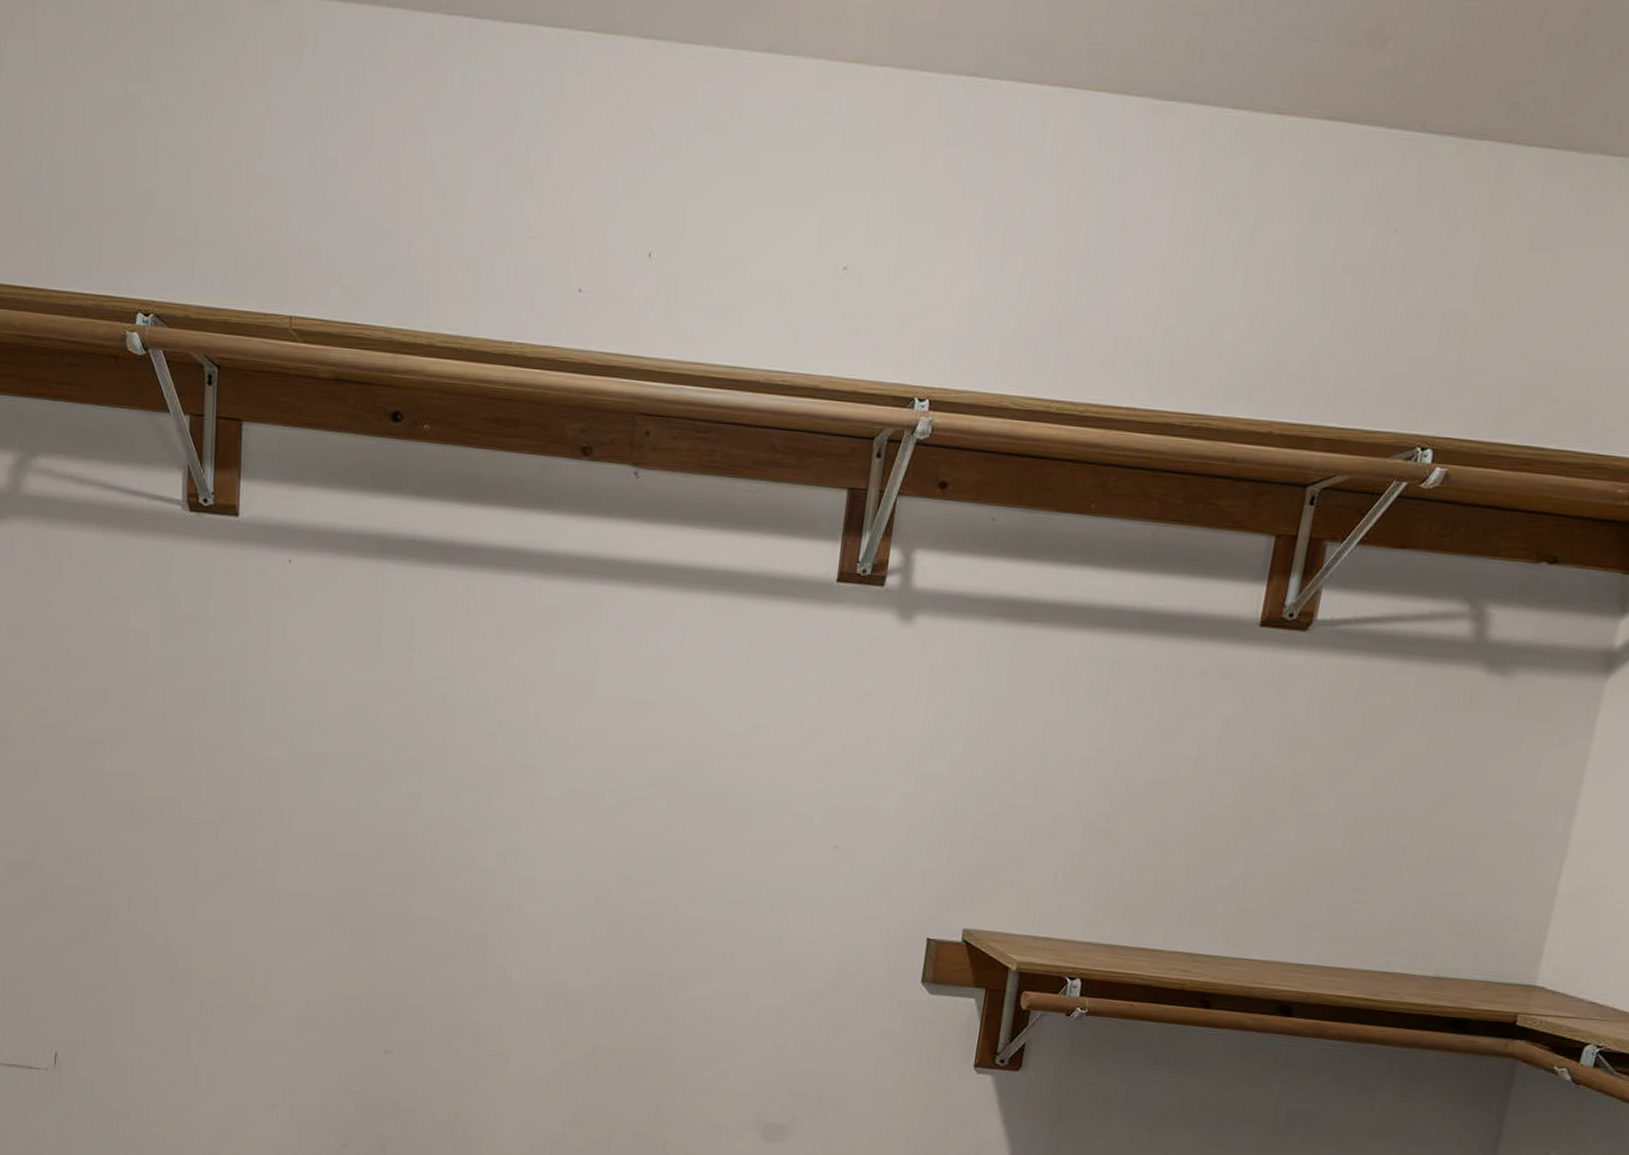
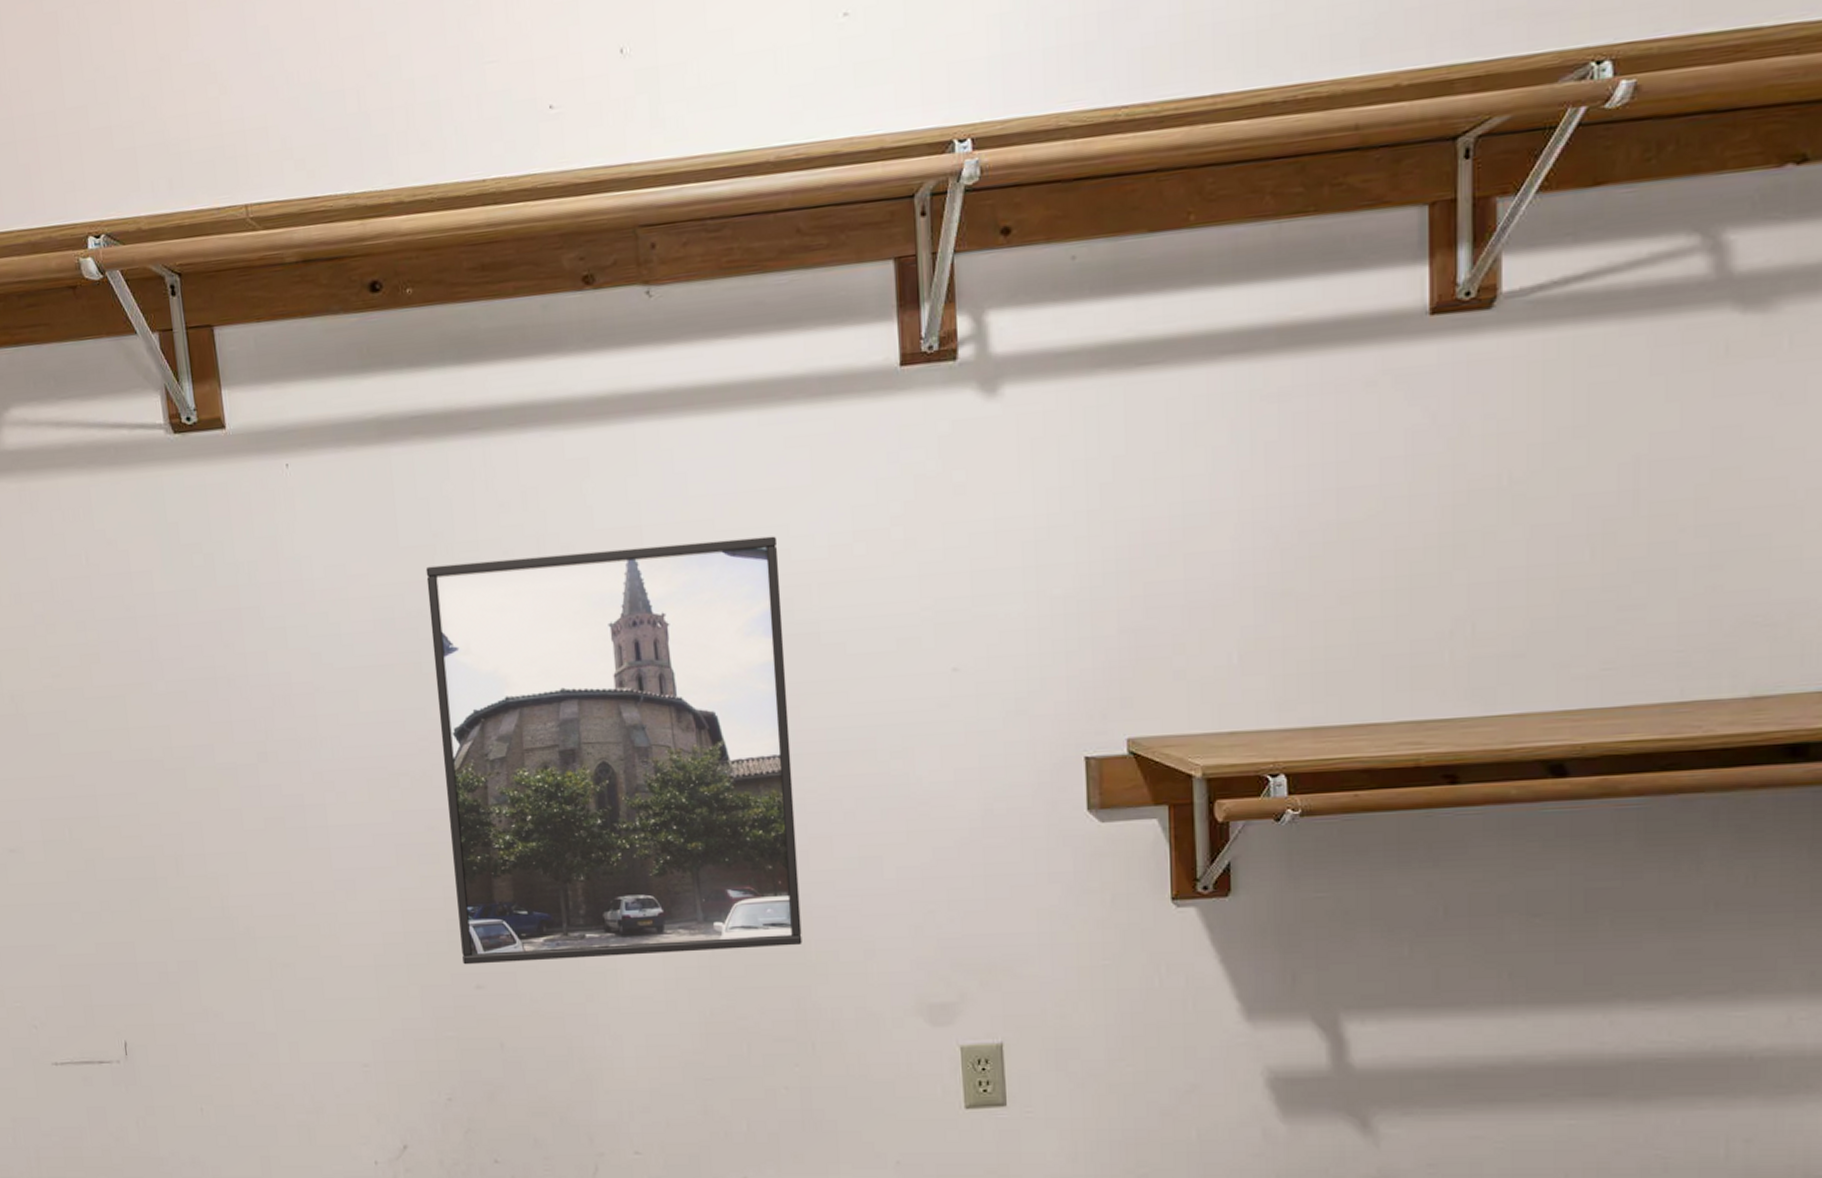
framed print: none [376,676,709,1058] -> present [425,536,802,965]

